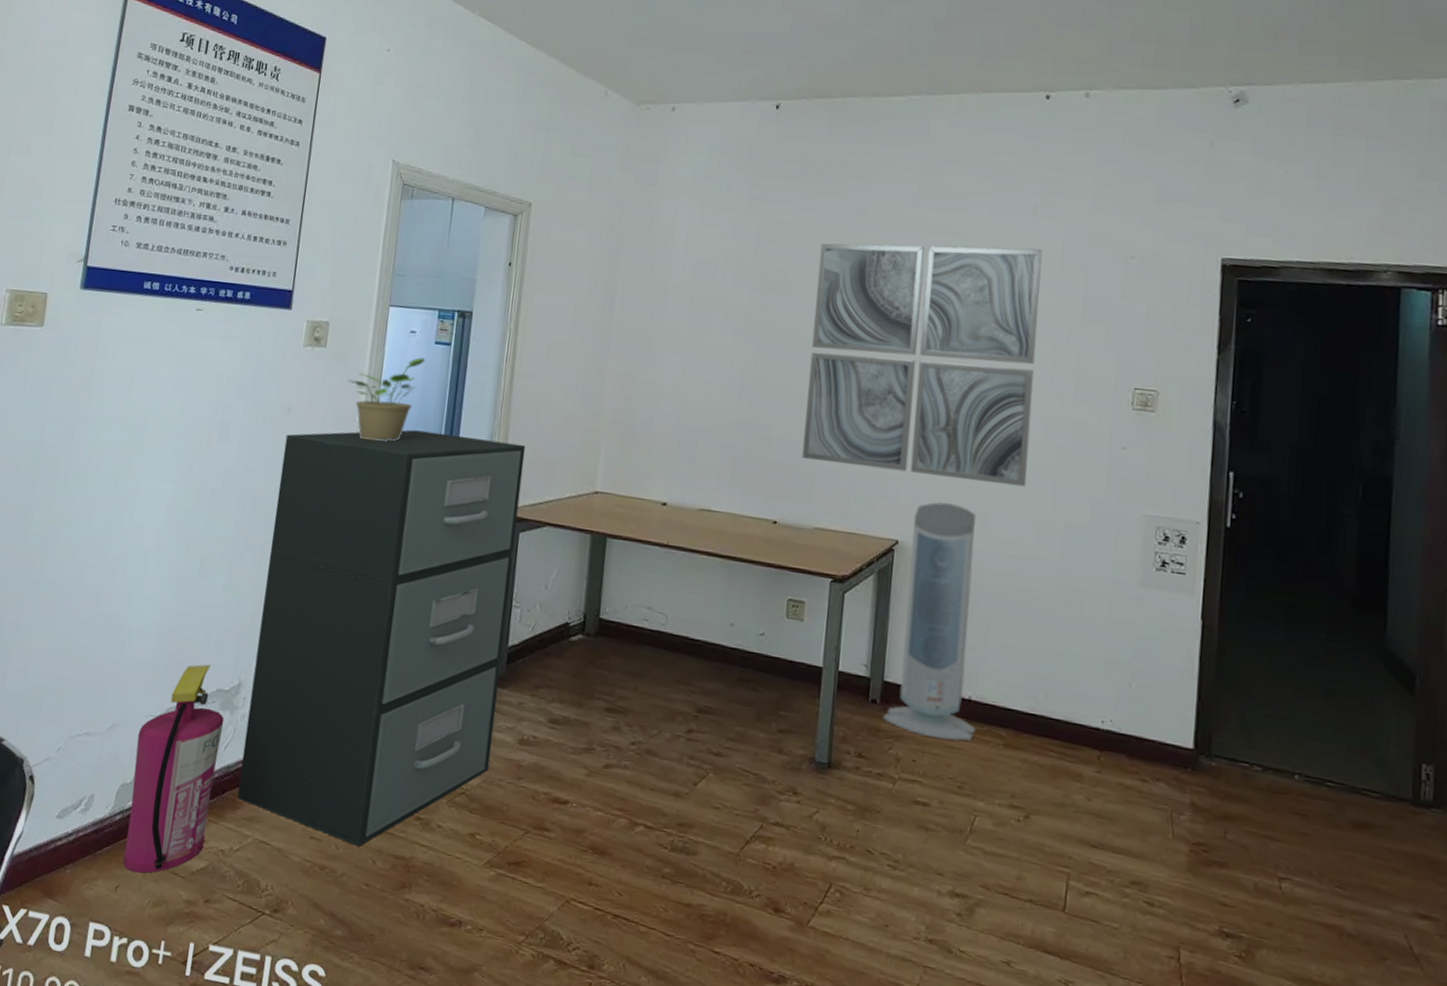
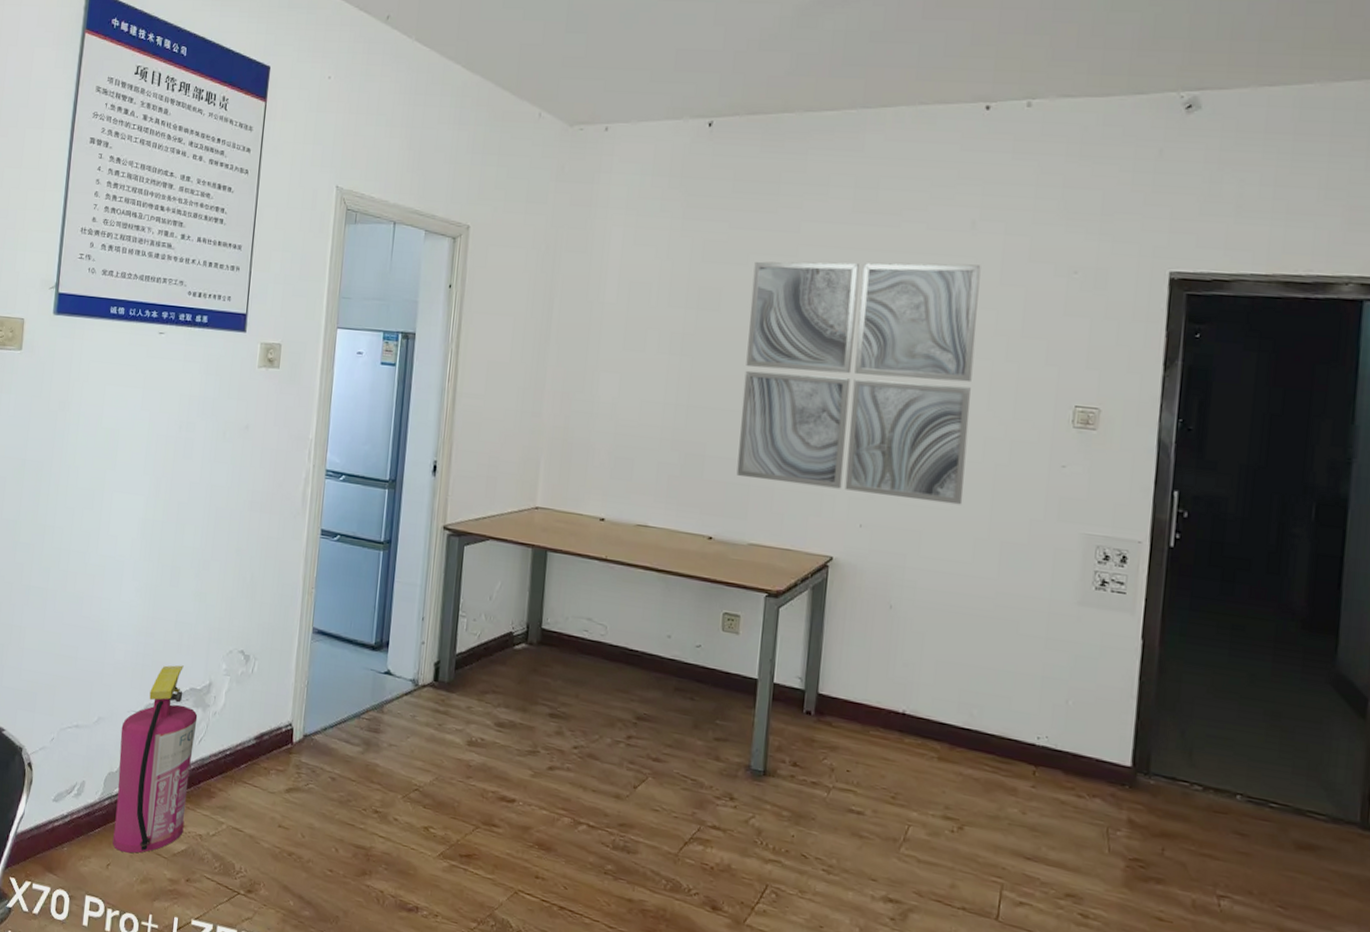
filing cabinet: present [237,429,526,846] -> none [211,447,469,836]
potted plant: present [347,357,425,442] -> none [300,377,372,459]
air purifier: present [883,502,976,741] -> none [817,519,911,753]

